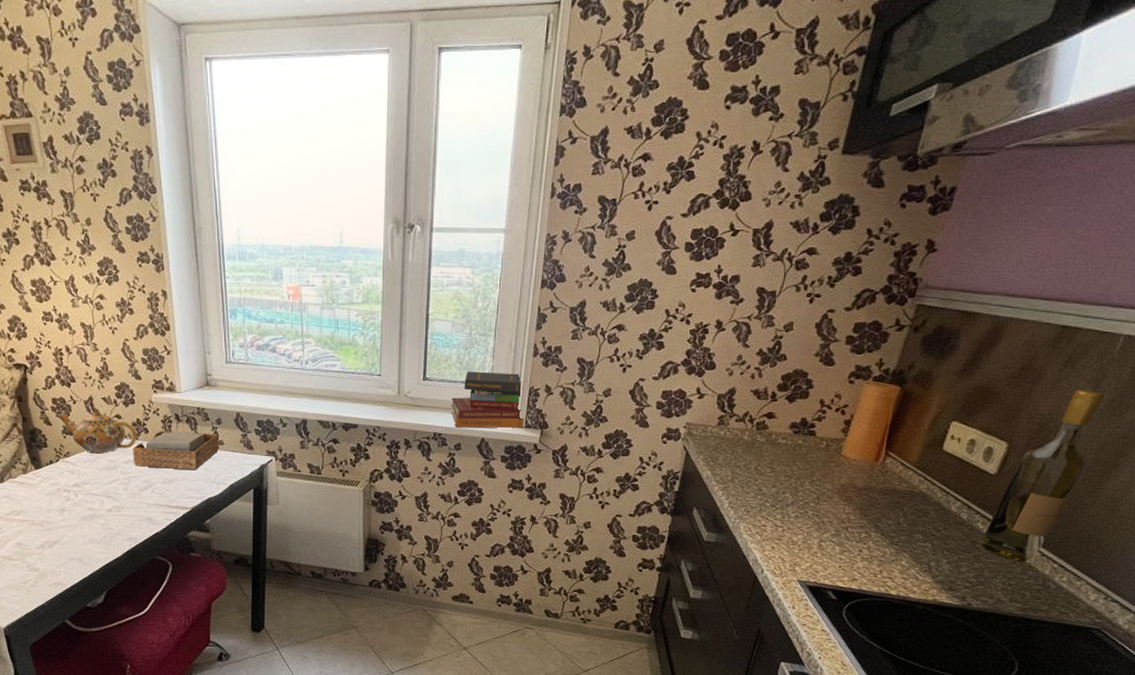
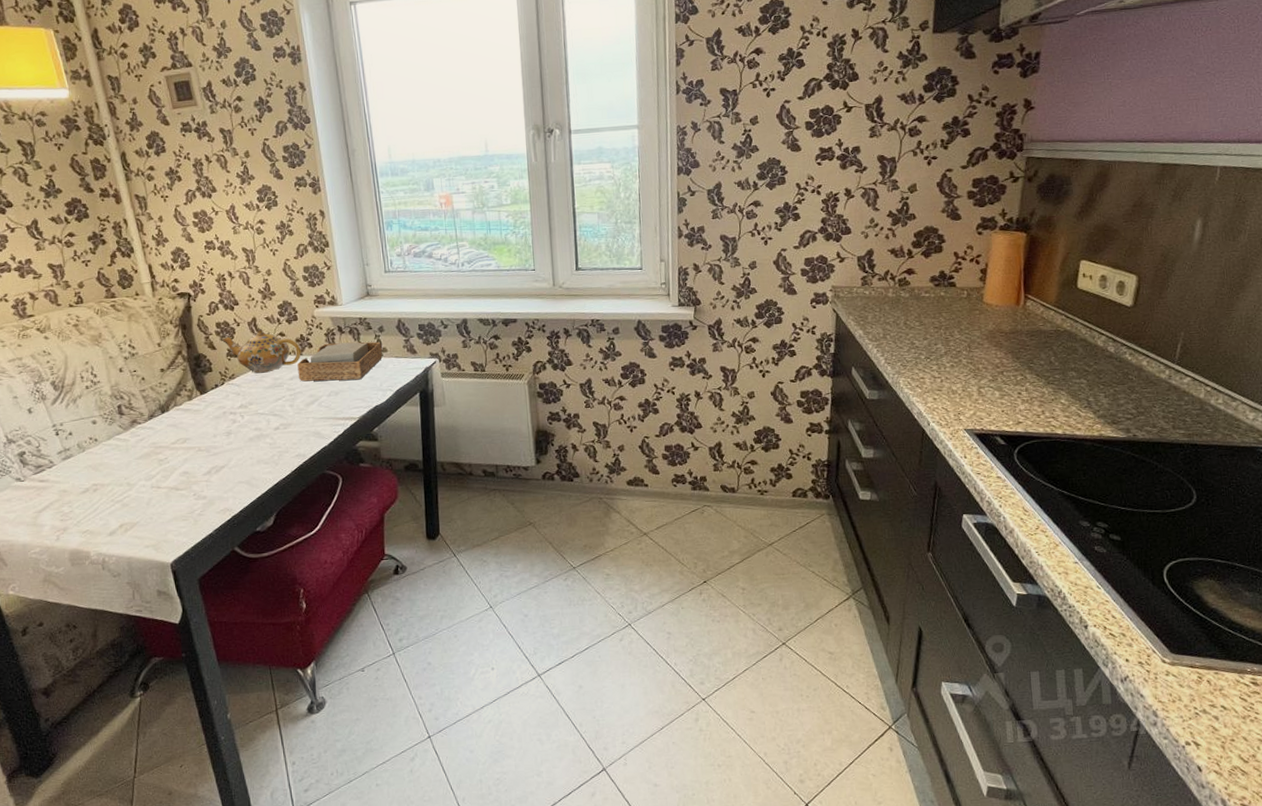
books: present [451,371,525,429] -> none [605,255,678,313]
bottle: present [980,388,1105,562] -> none [1132,219,1216,388]

